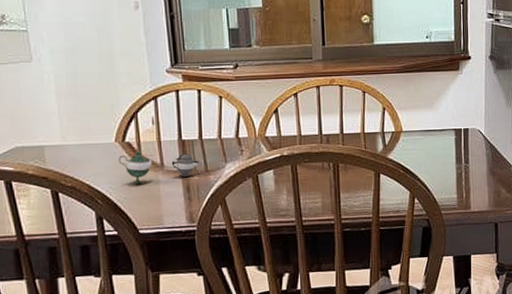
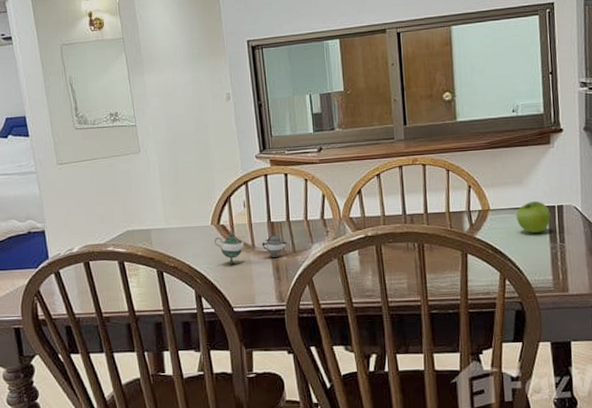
fruit: none [426,124,457,154] -> present [516,201,551,233]

